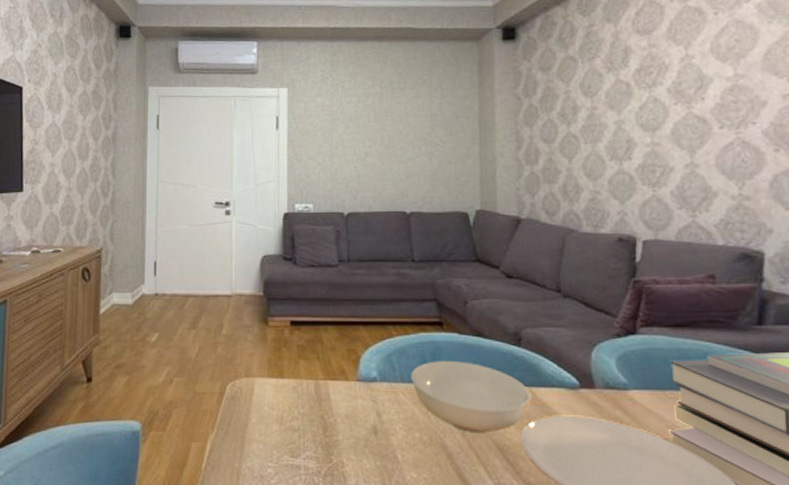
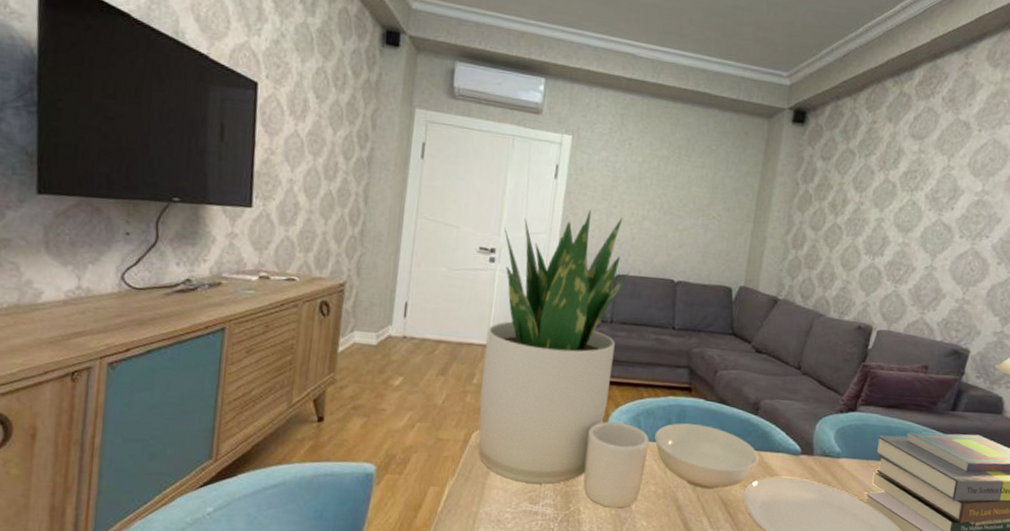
planter: none [230,153,361,435] -> present [478,209,631,484]
mug: none [341,364,406,459] -> present [583,421,650,508]

